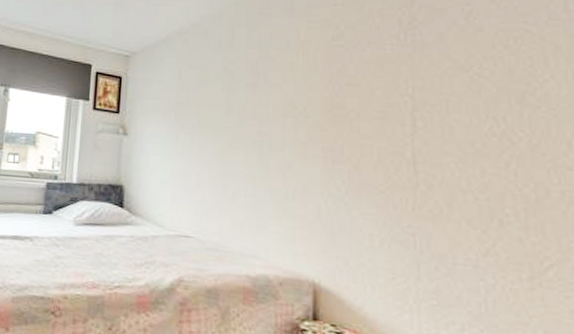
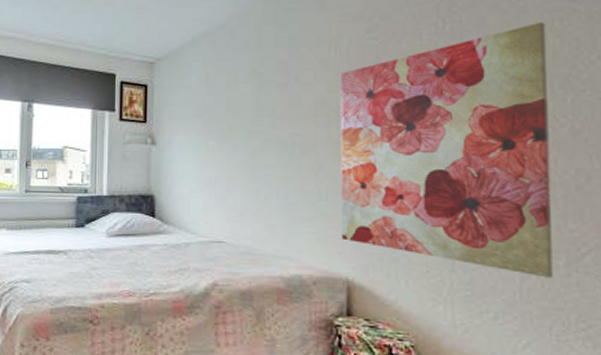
wall art: none [307,39,517,292] -> present [340,21,553,278]

